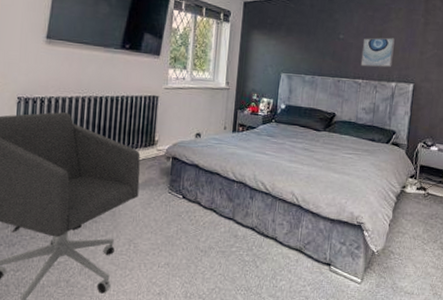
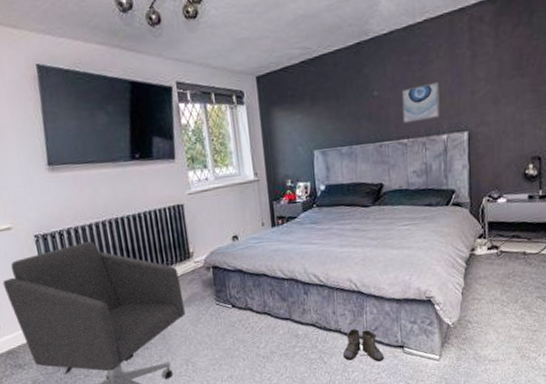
boots: none [274,239,311,275] -> present [342,329,384,362]

